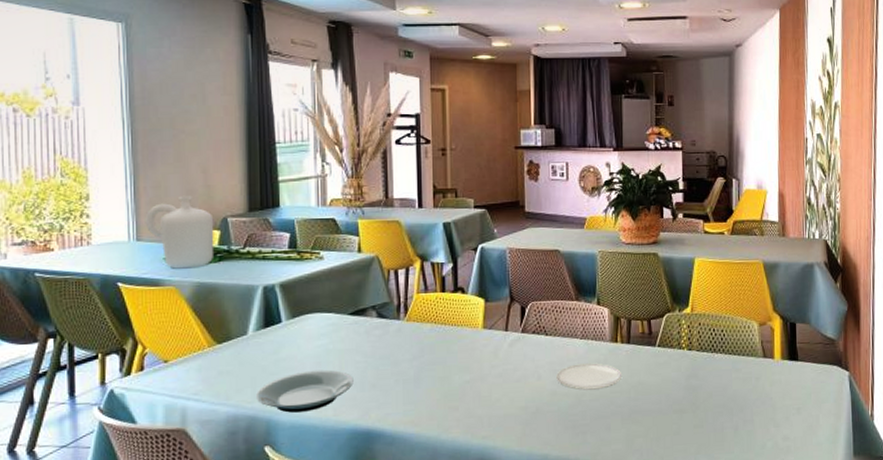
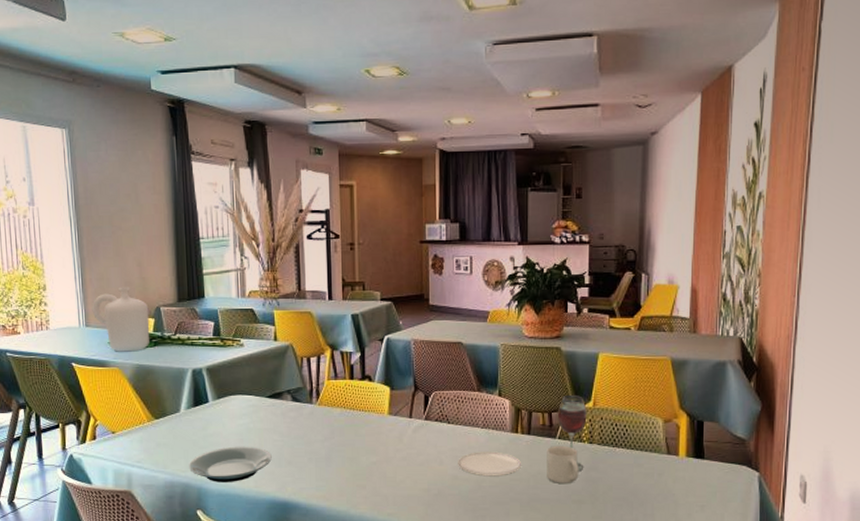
cup: none [647,353,679,393] -> present [547,445,579,483]
wineglass: none [656,300,686,379] -> present [557,394,587,471]

